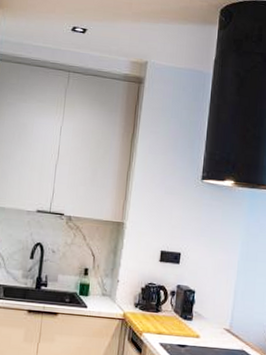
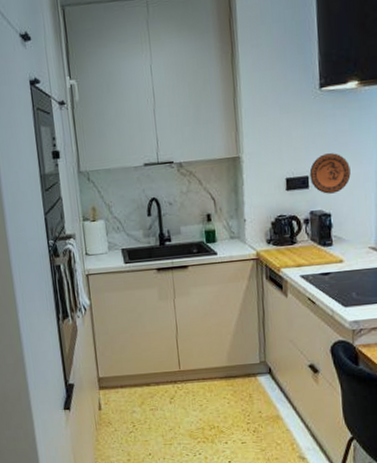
decorative plate: none [181,236,218,273] -> present [309,153,351,194]

